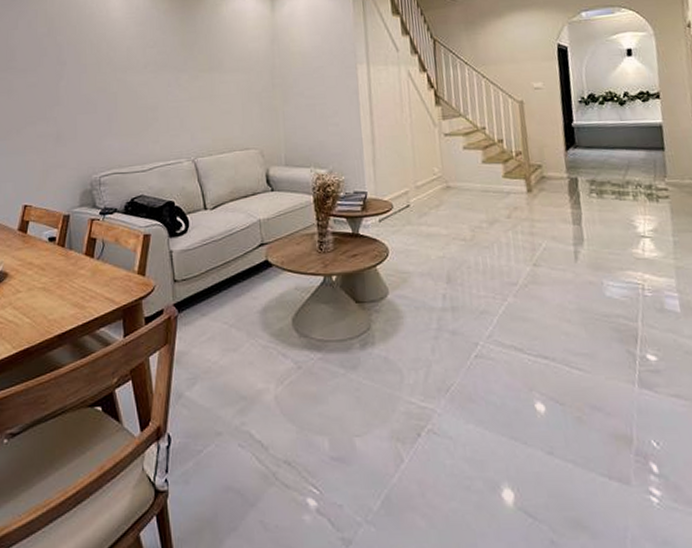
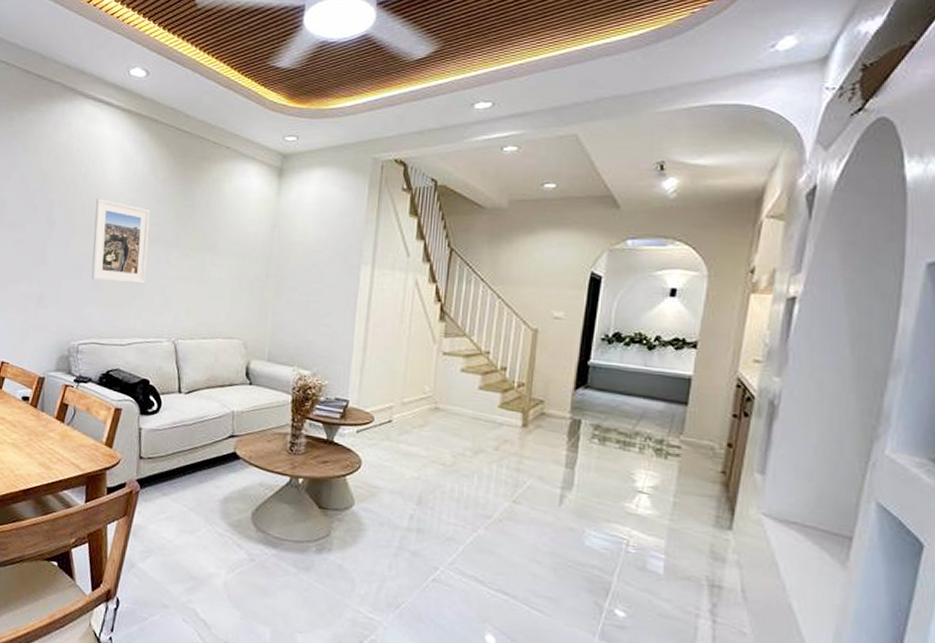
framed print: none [102,35,160,113] -> present [91,198,151,284]

